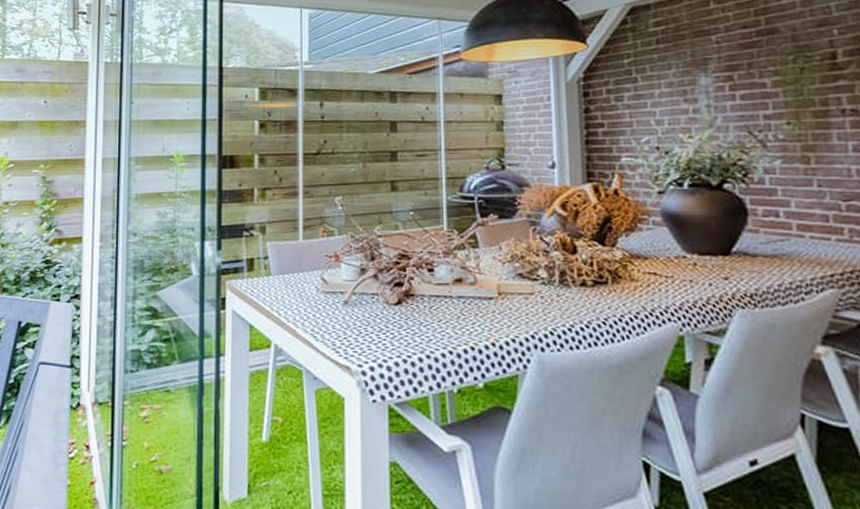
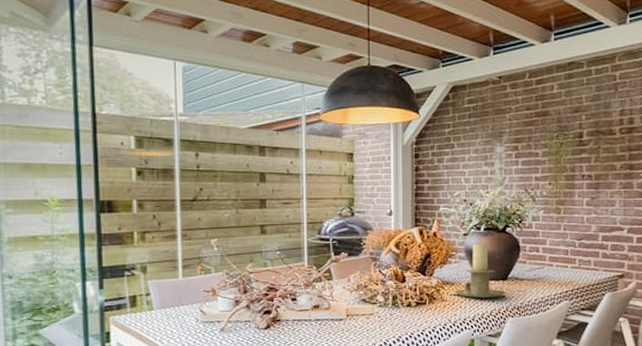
candle holder: none [650,205,729,280] -> present [455,244,506,298]

